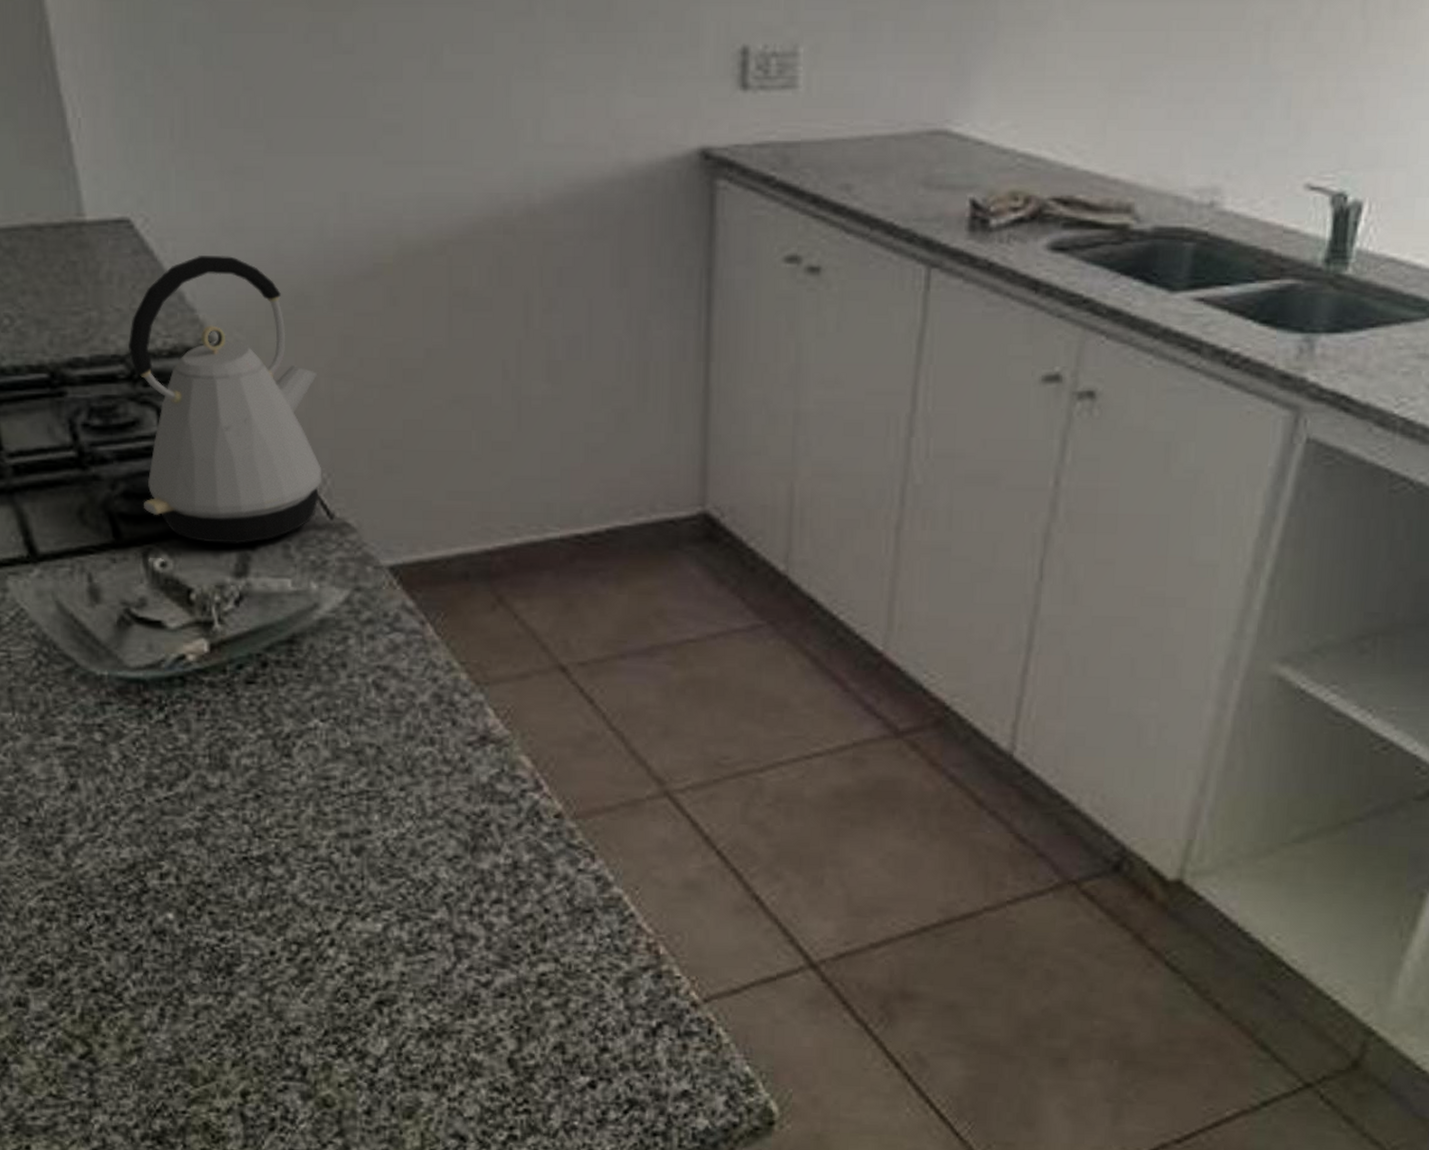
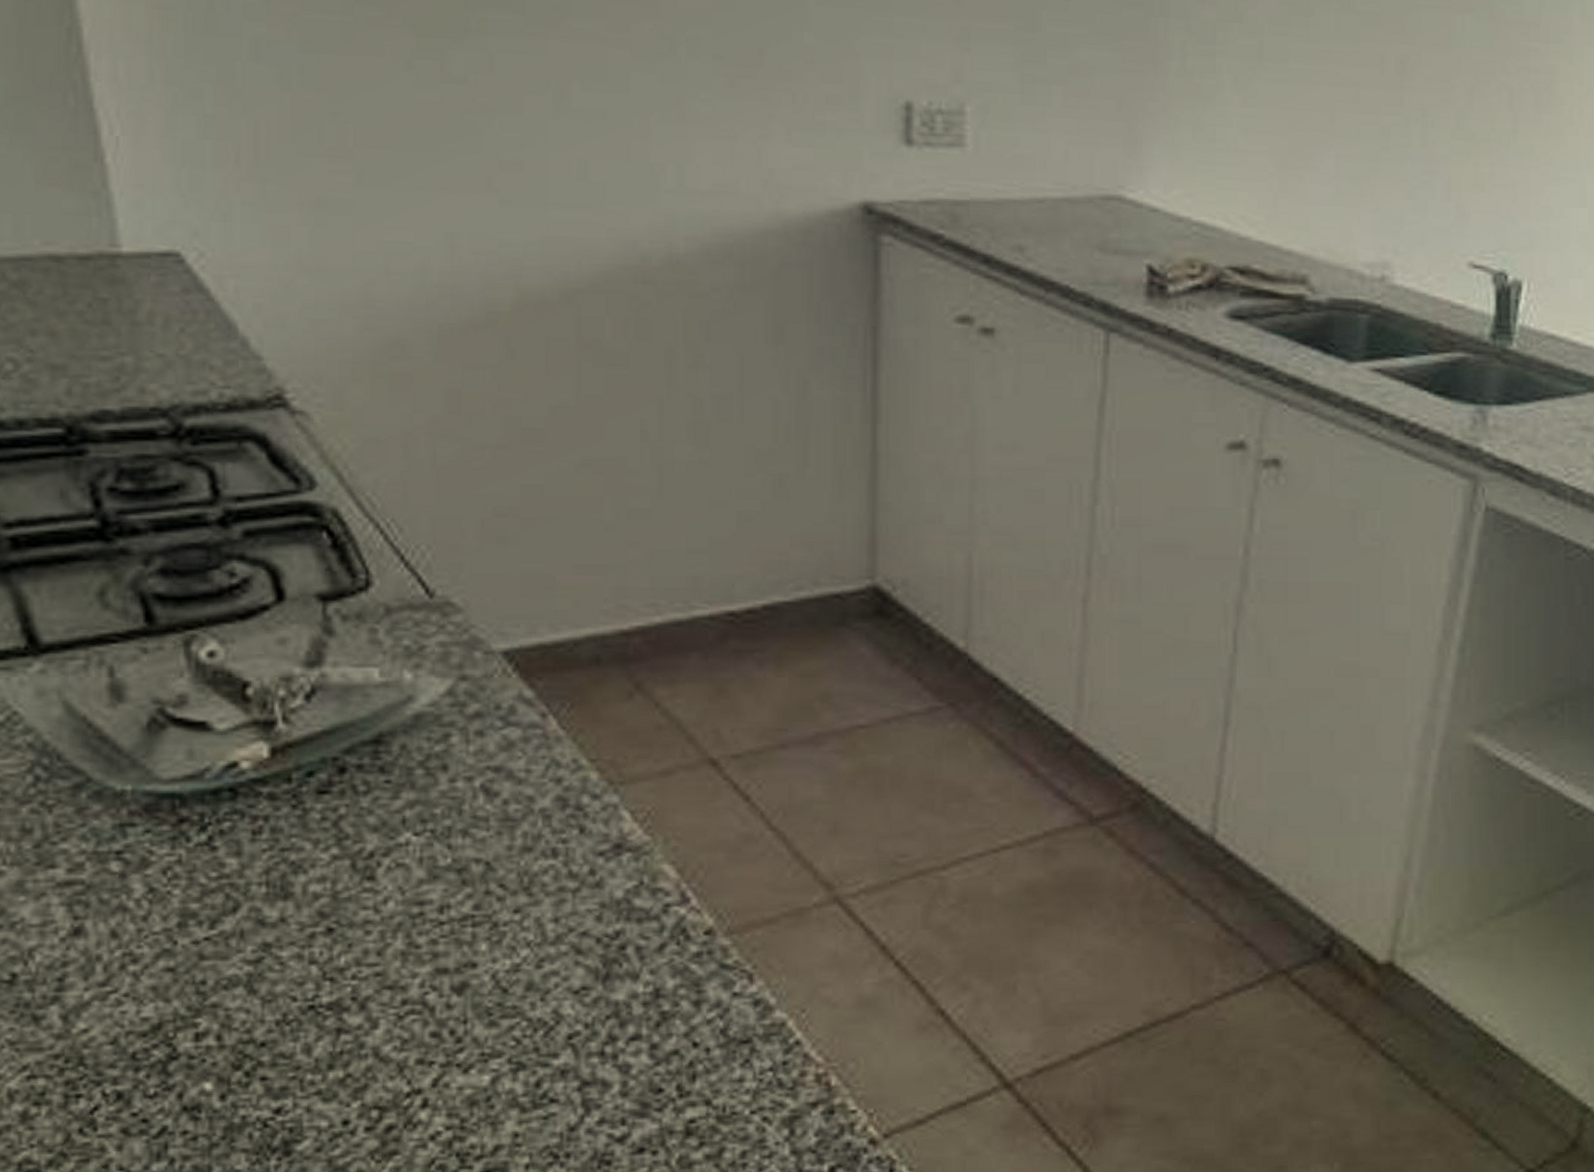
kettle: present [129,256,322,544] -> none [173,297,420,628]

